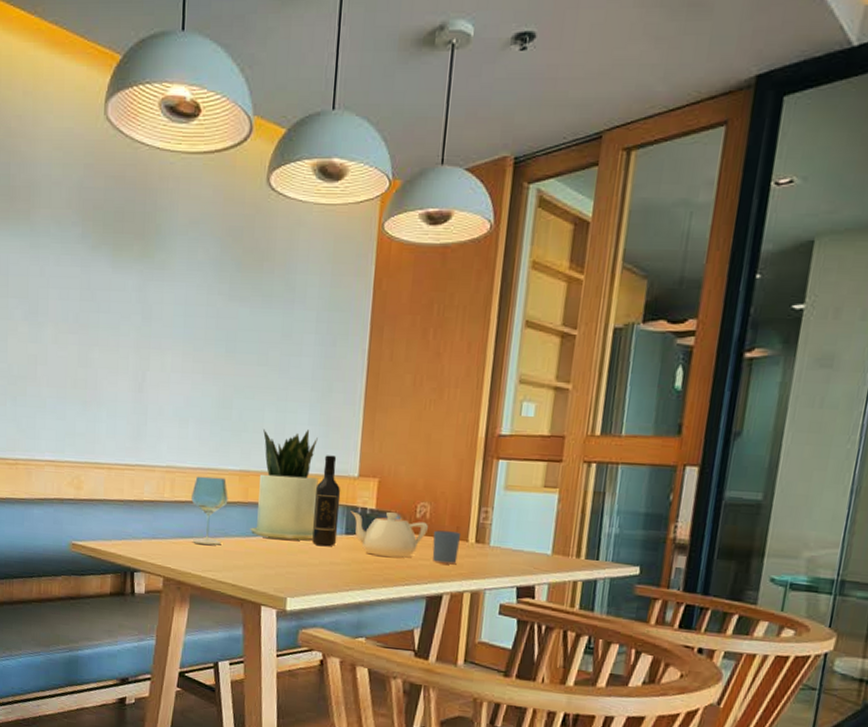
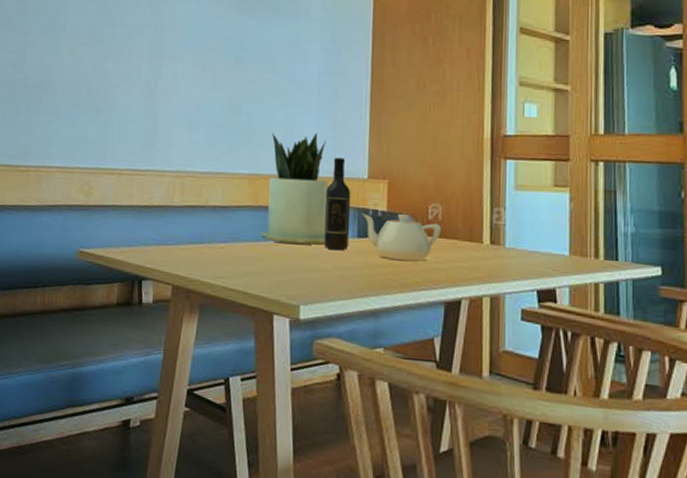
wine glass: present [191,476,228,545] -> none [201,180,238,251]
mug: present [432,530,462,565] -> none [446,232,476,268]

